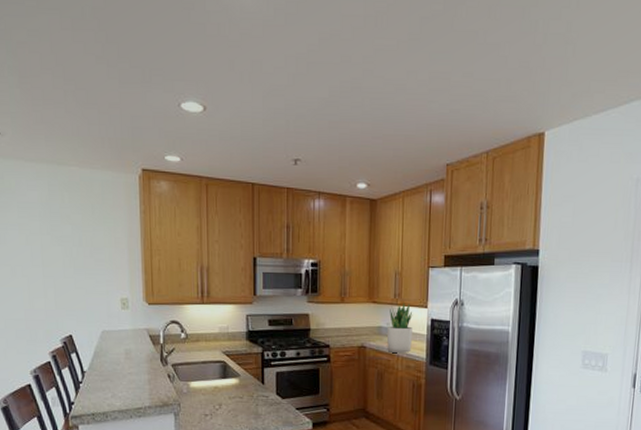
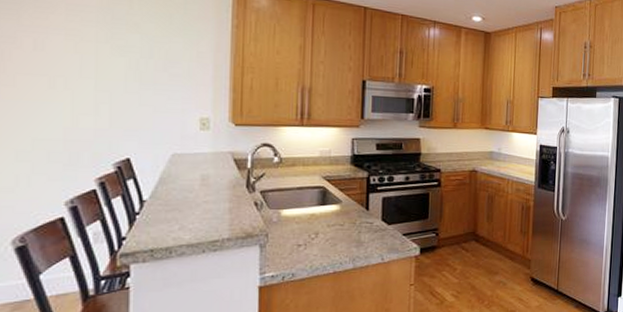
planter: present [387,303,413,353] -> none [498,129,523,177]

